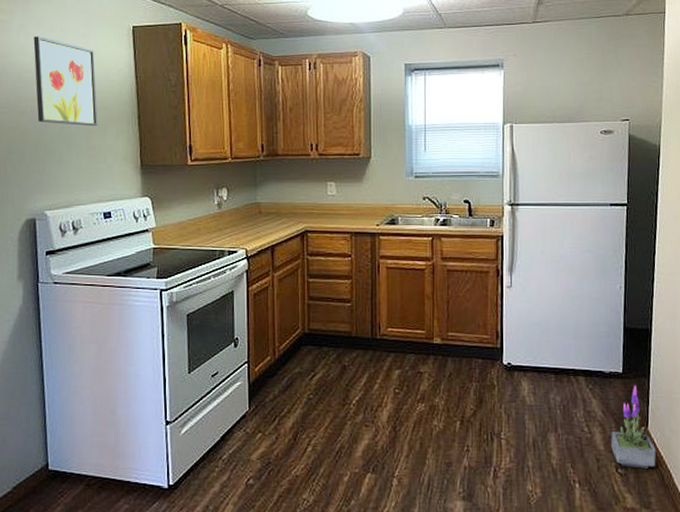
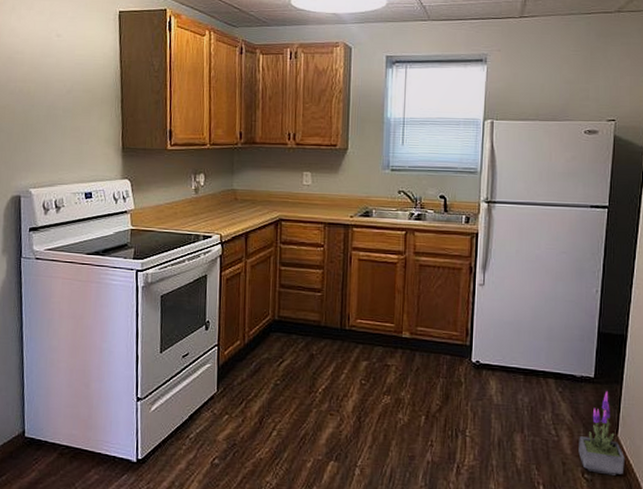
wall art: present [33,36,98,126] -> none [24,18,83,108]

